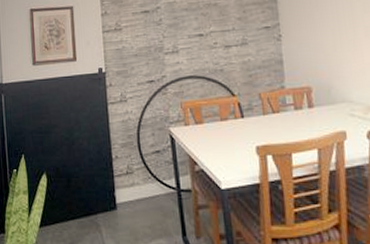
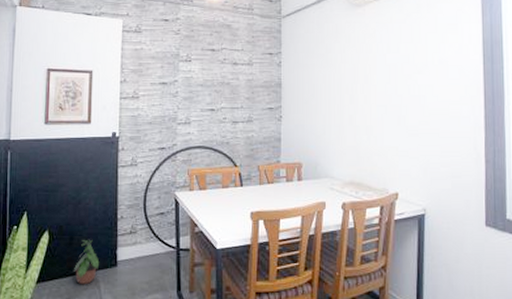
potted plant: none [74,181,99,229] -> present [74,239,100,285]

